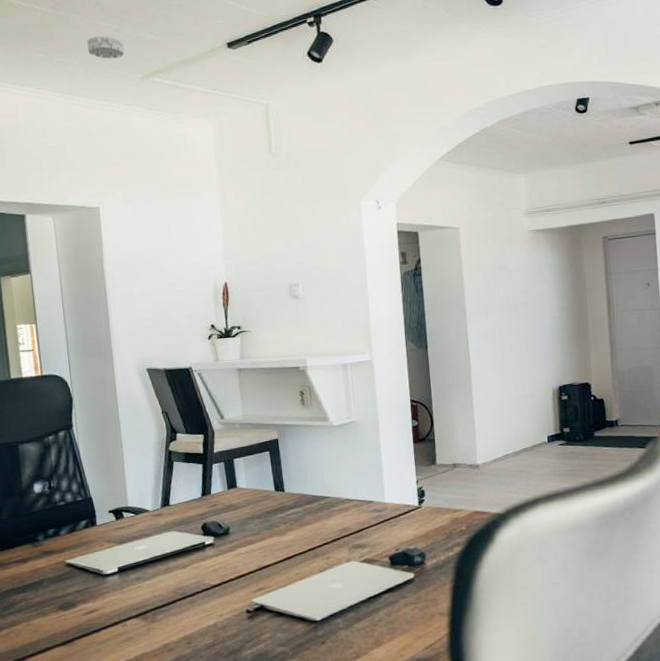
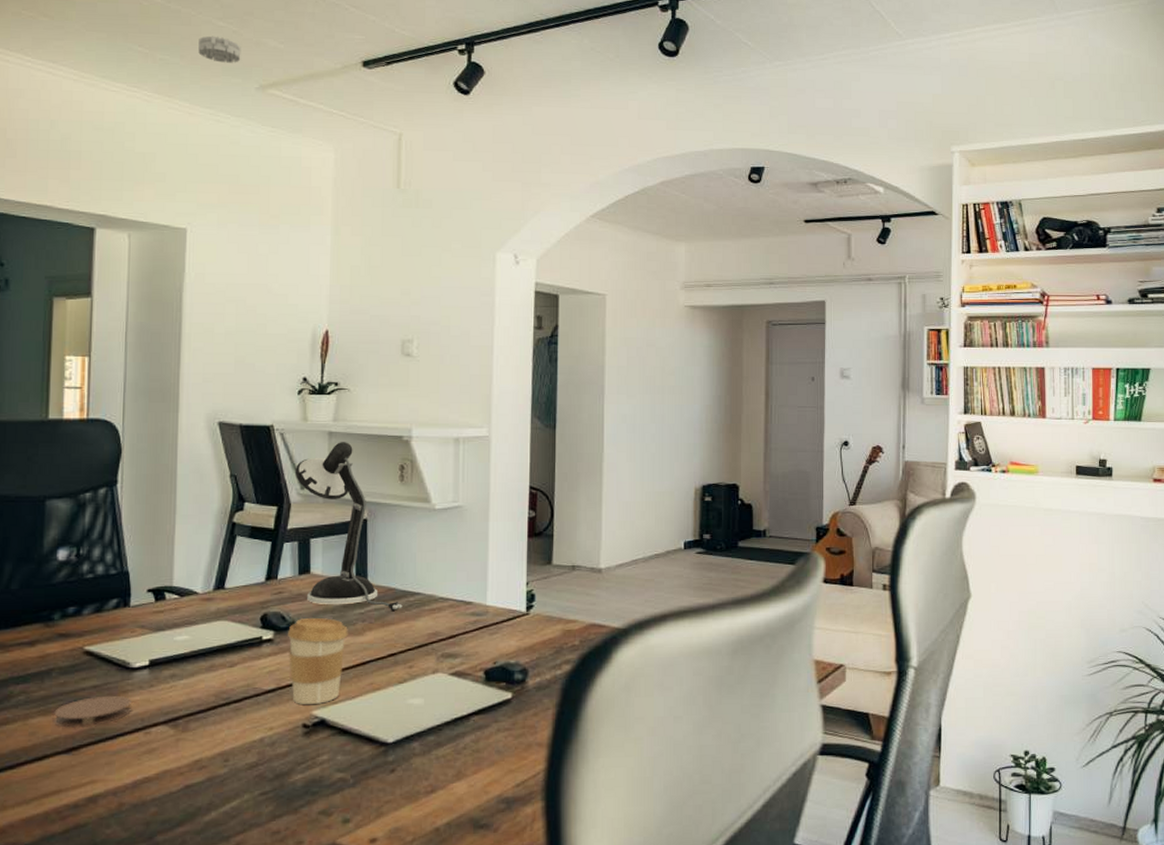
coaster: none [49,597,109,626] -> present [54,695,131,728]
desk lamp: none [214,376,316,513] -> present [296,442,403,611]
coffee cup: none [224,523,274,595] -> present [287,617,348,705]

